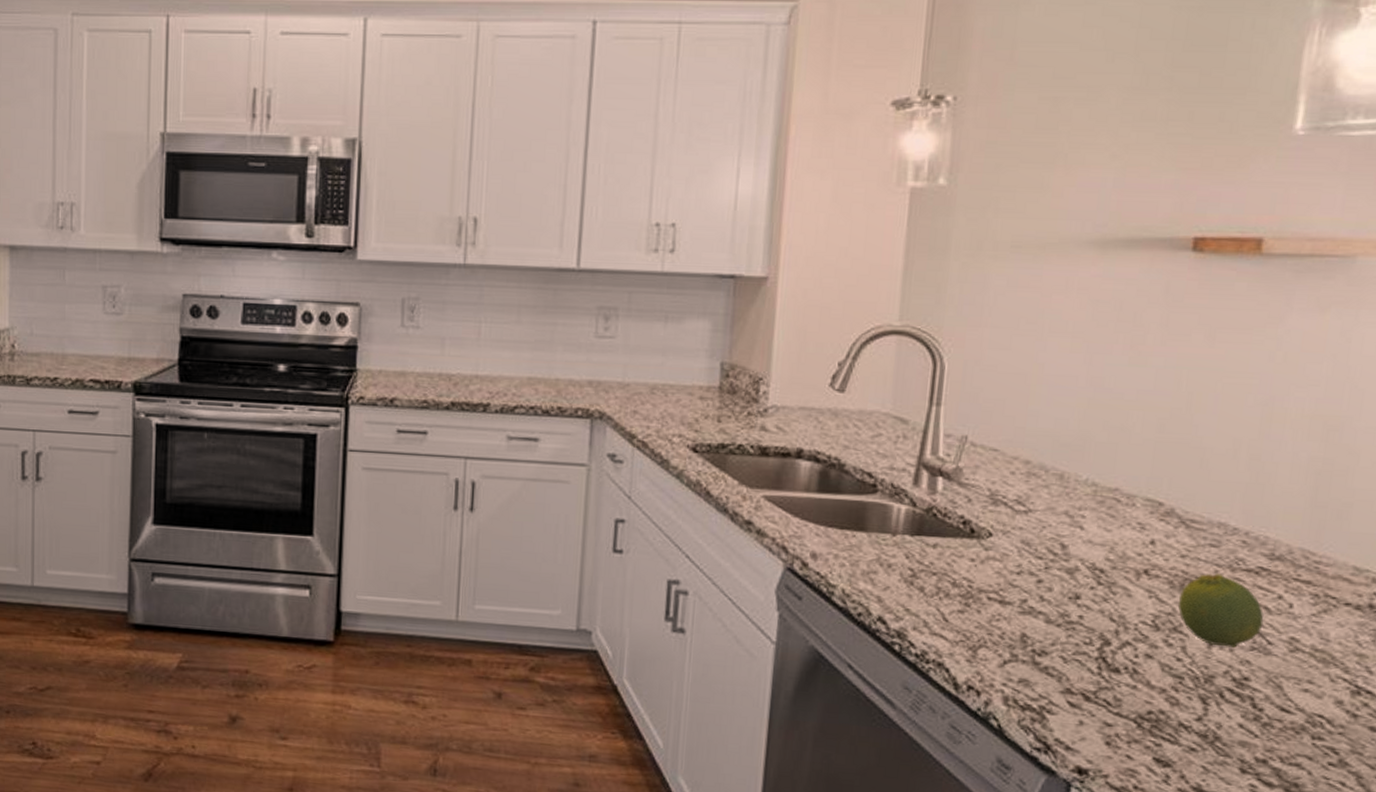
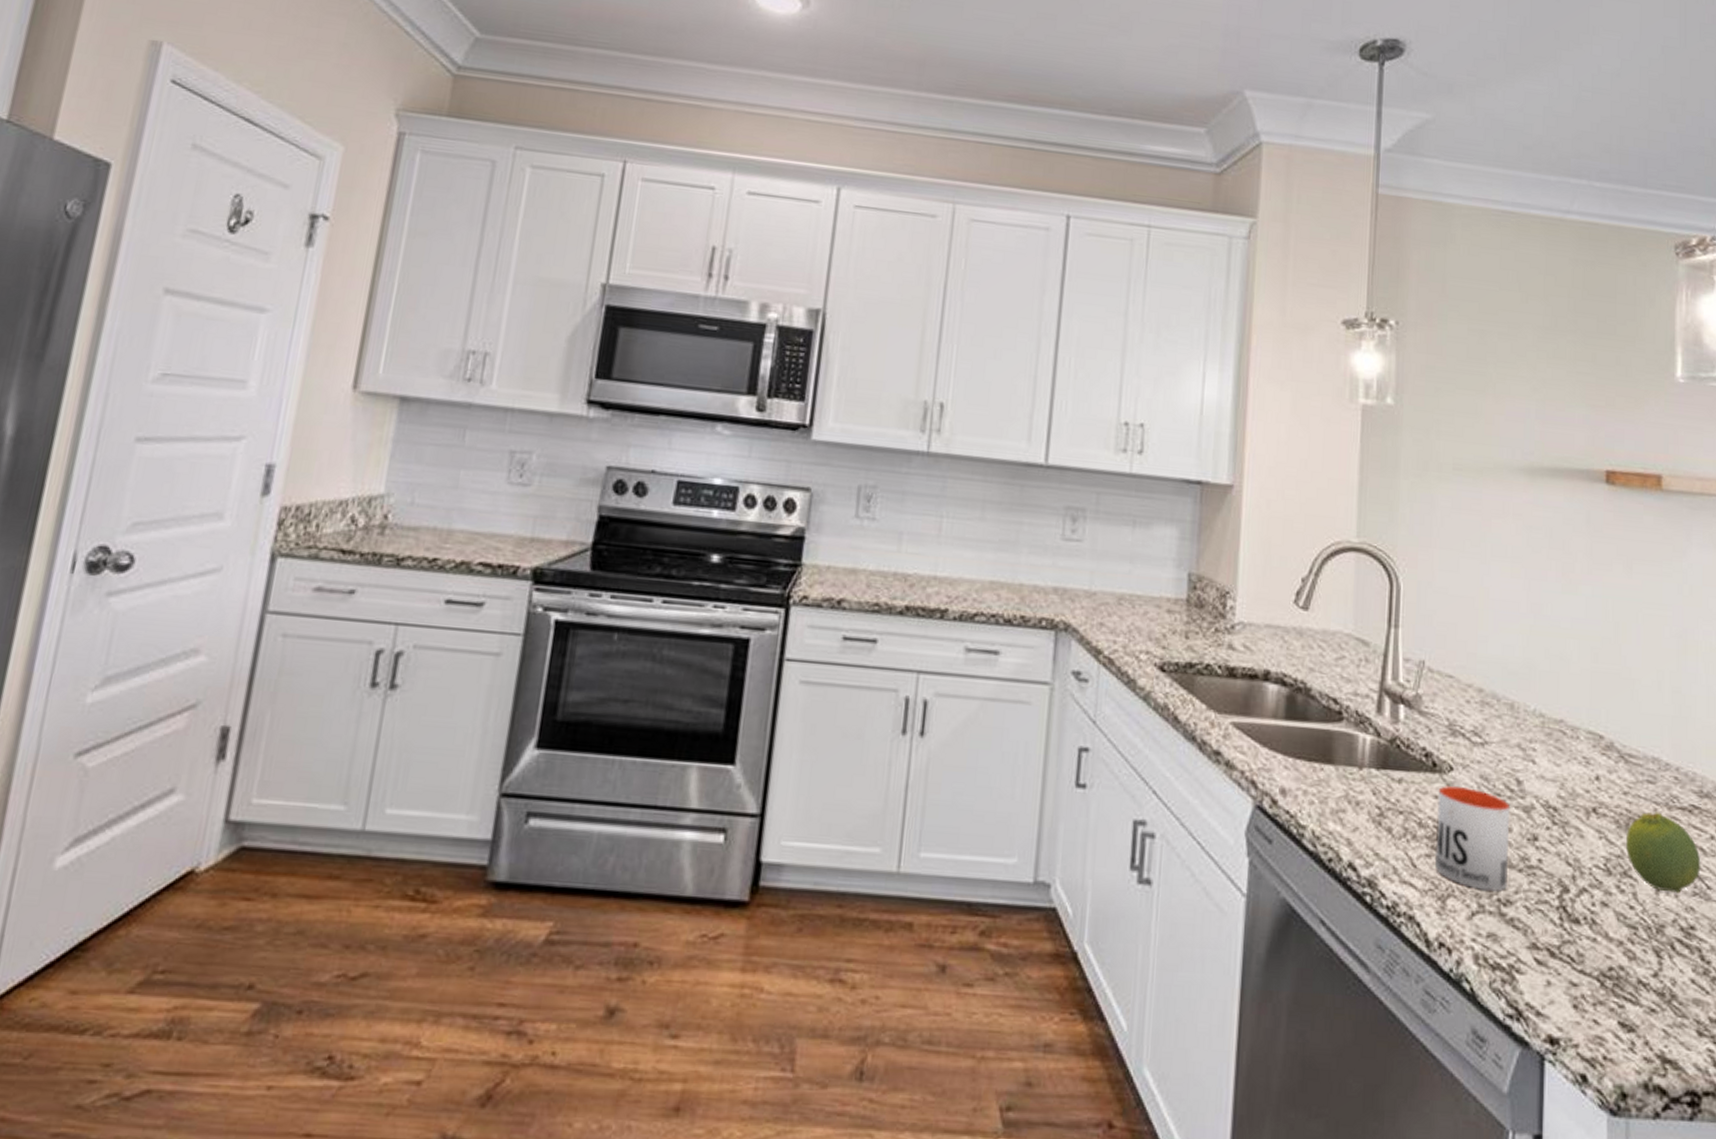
mug: none [967,550,1052,643] -> present [1434,786,1511,891]

